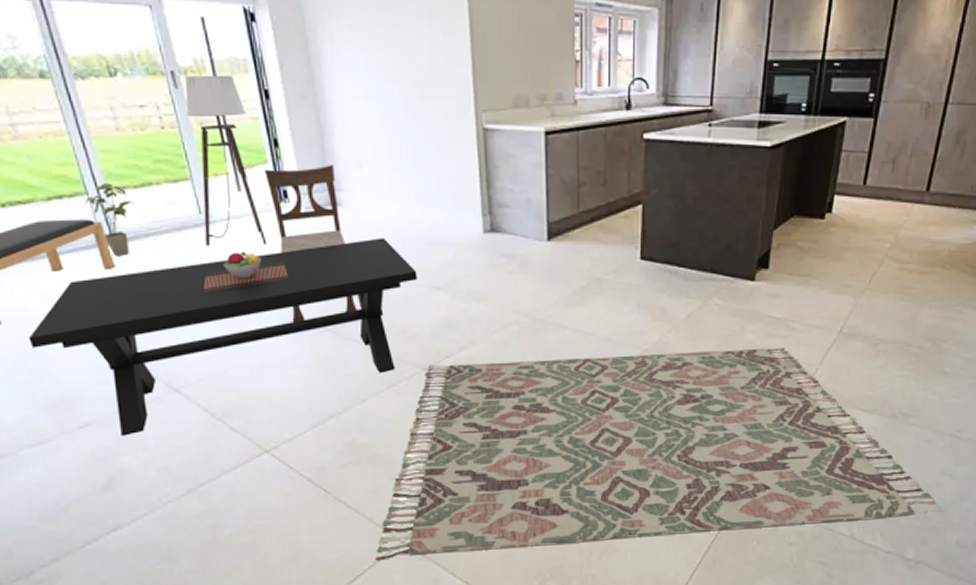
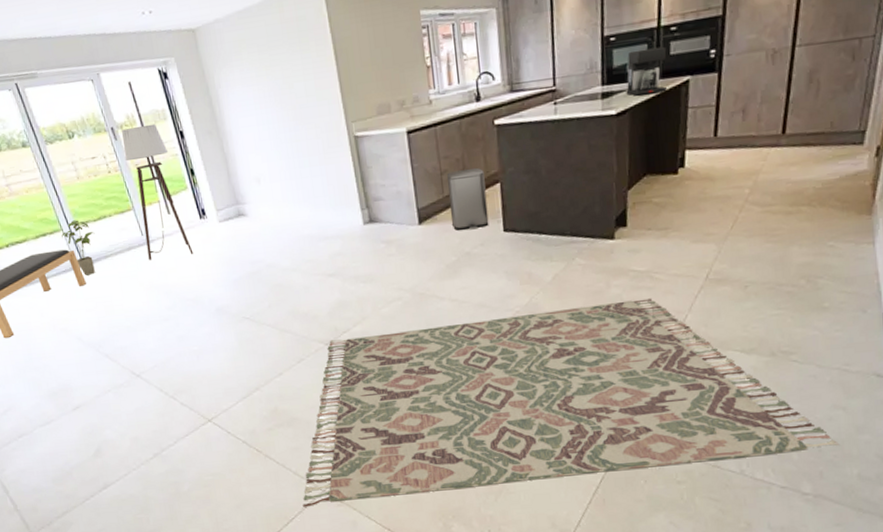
dining table: present [28,238,417,436] -> none [32,238,313,414]
dining chair: present [263,165,357,322] -> none [185,183,268,314]
pedal bin: none [584,183,626,253] -> present [446,167,489,231]
coffee maker: none [783,81,828,130] -> present [626,46,667,96]

